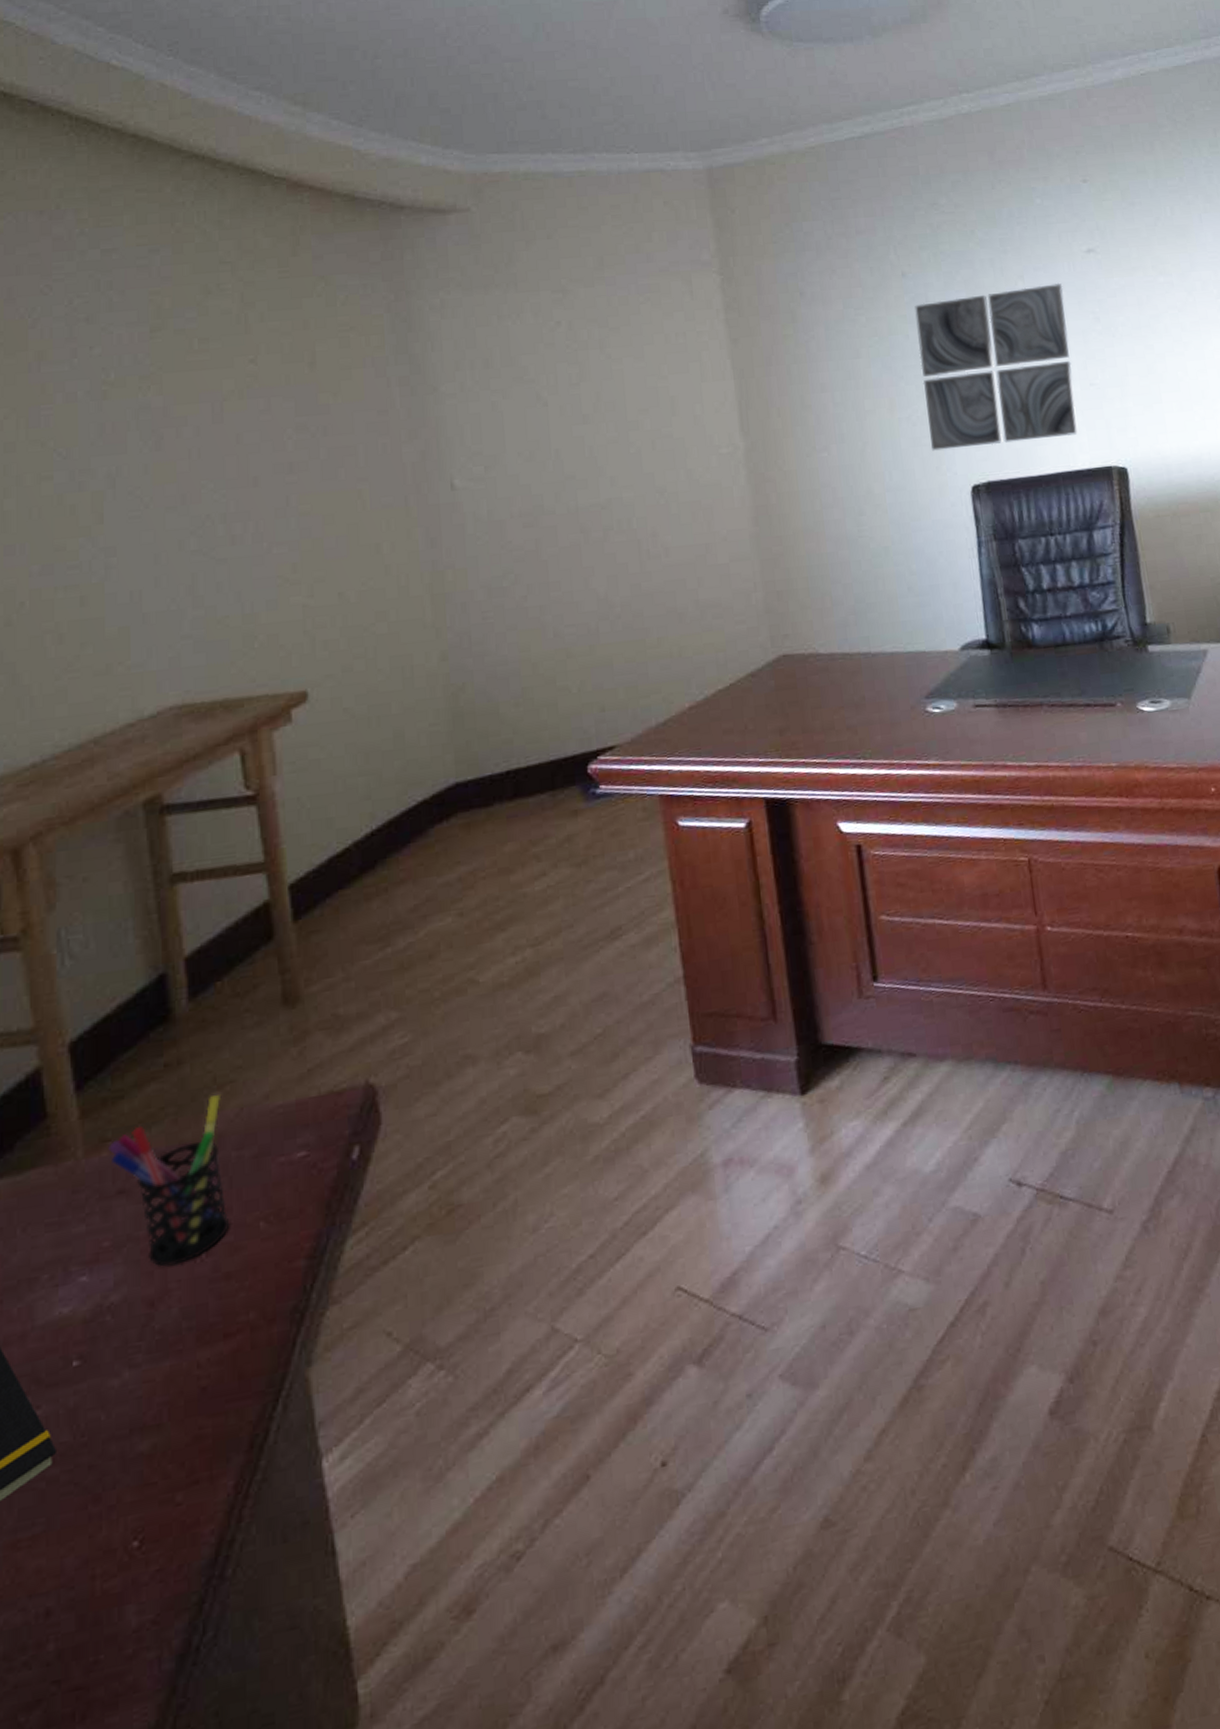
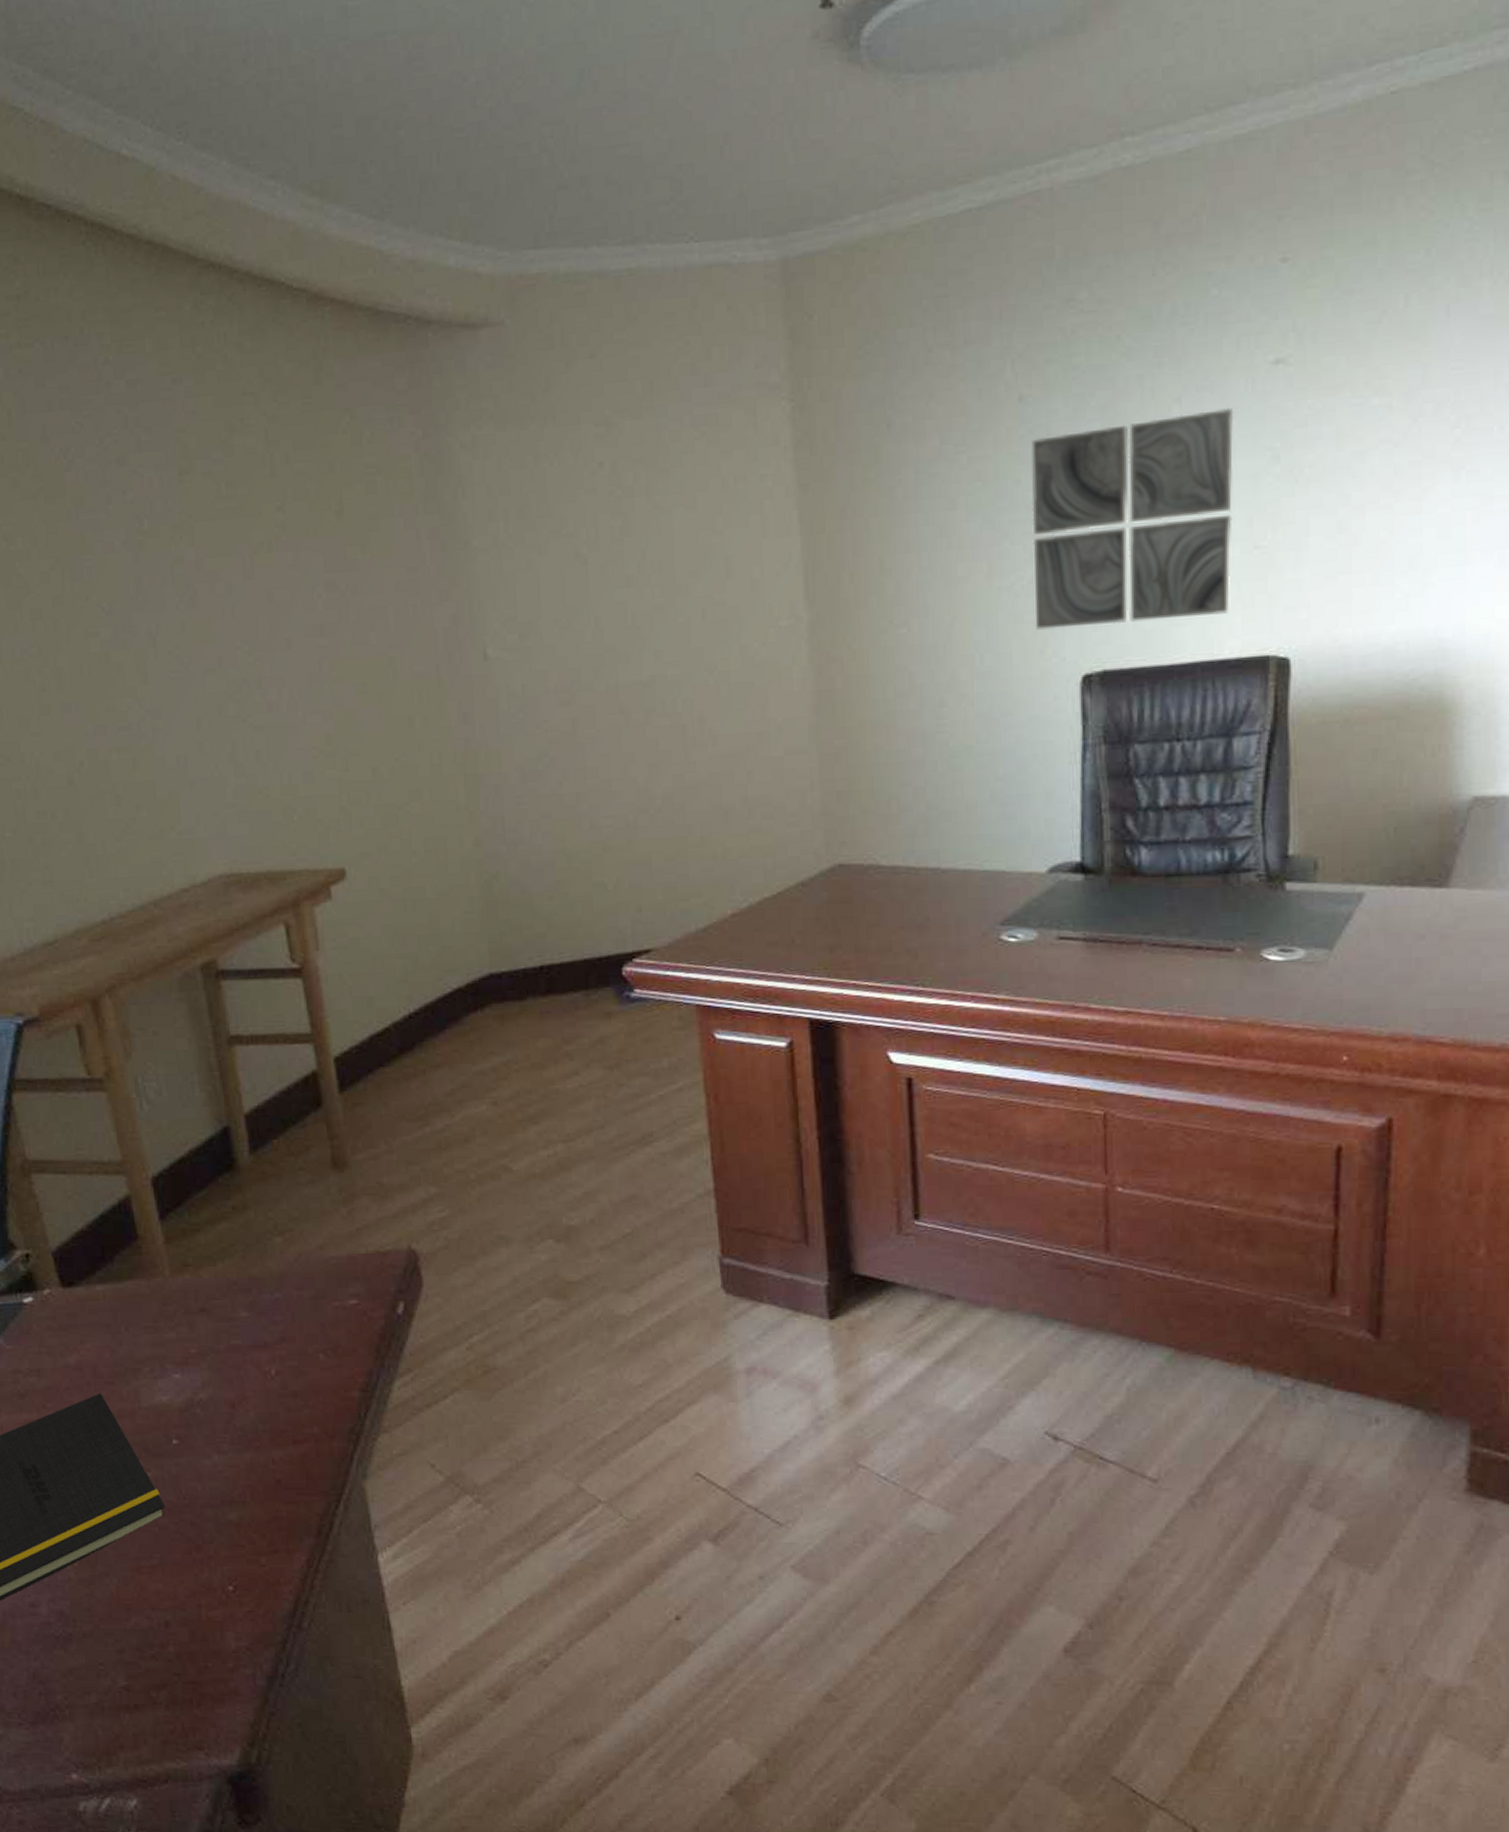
pen holder: present [108,1095,229,1267] -> none [190,1240,293,1377]

